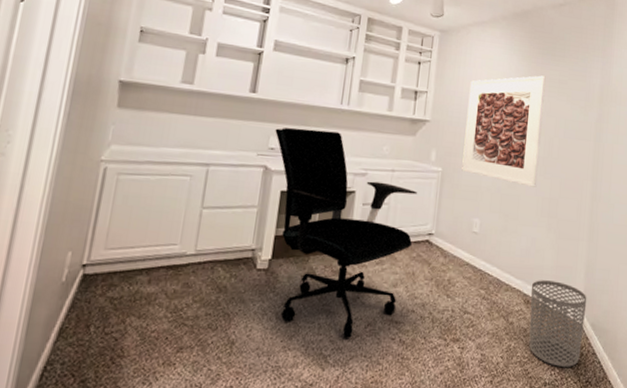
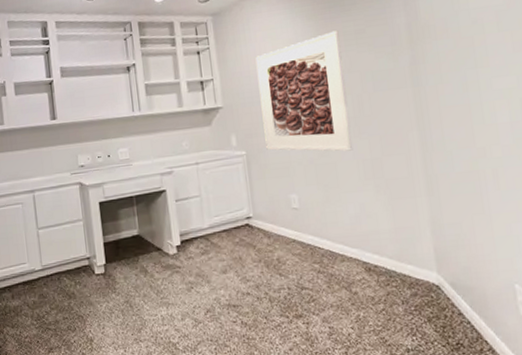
office chair: present [275,127,417,338] -> none [80,138,232,326]
waste bin: present [529,280,587,367] -> none [369,244,444,332]

